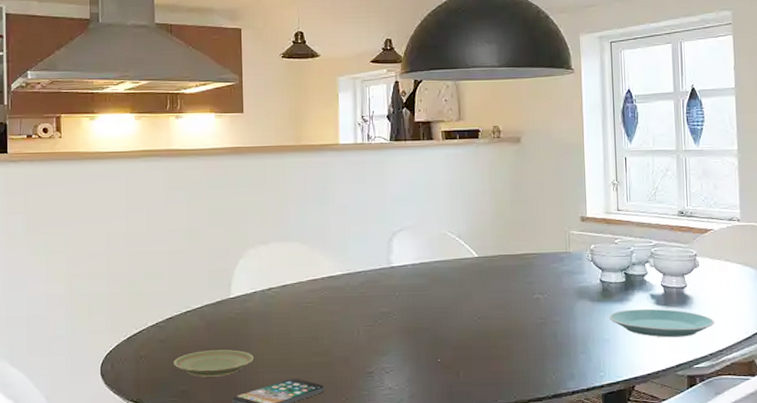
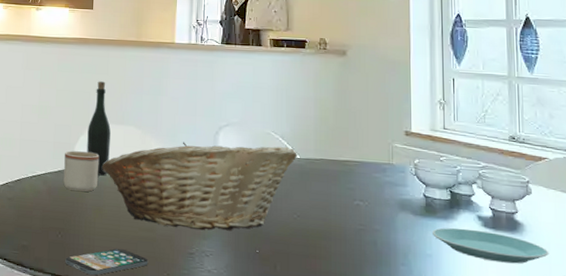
plate: present [174,349,254,377] -> none [18,212,87,238]
mug: none [223,277,263,323] -> present [63,150,100,192]
bottle: none [247,195,274,302] -> present [87,81,111,176]
fruit basket: none [267,246,475,347] -> present [102,142,297,231]

